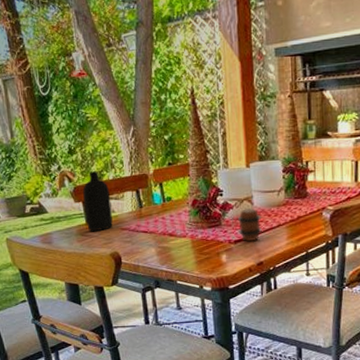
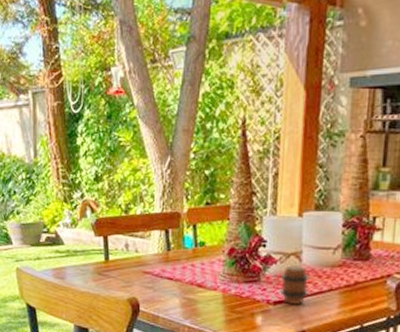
bottle: present [83,171,113,232] -> none [105,203,136,272]

